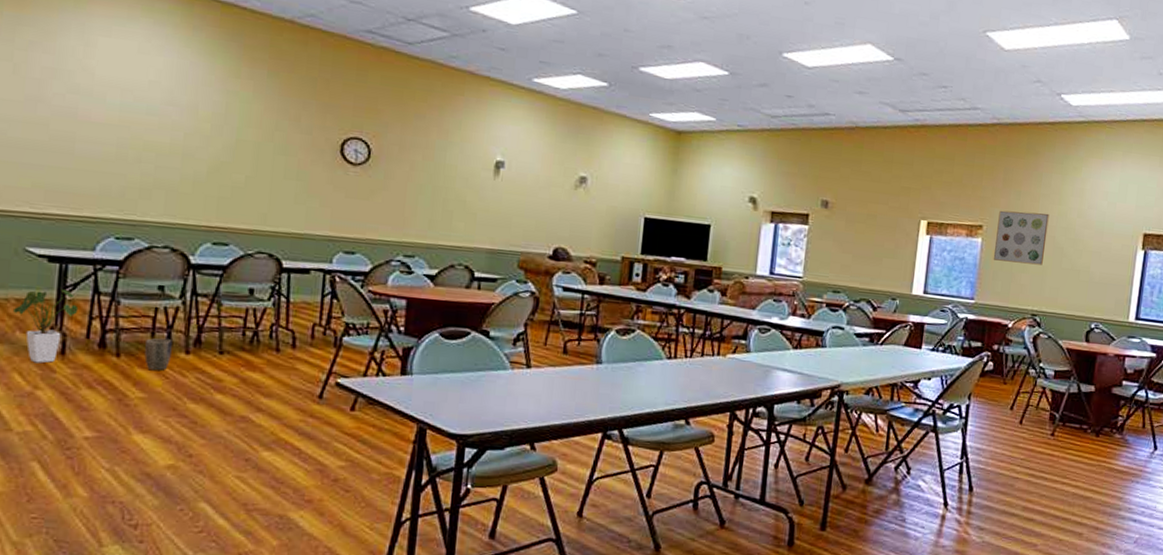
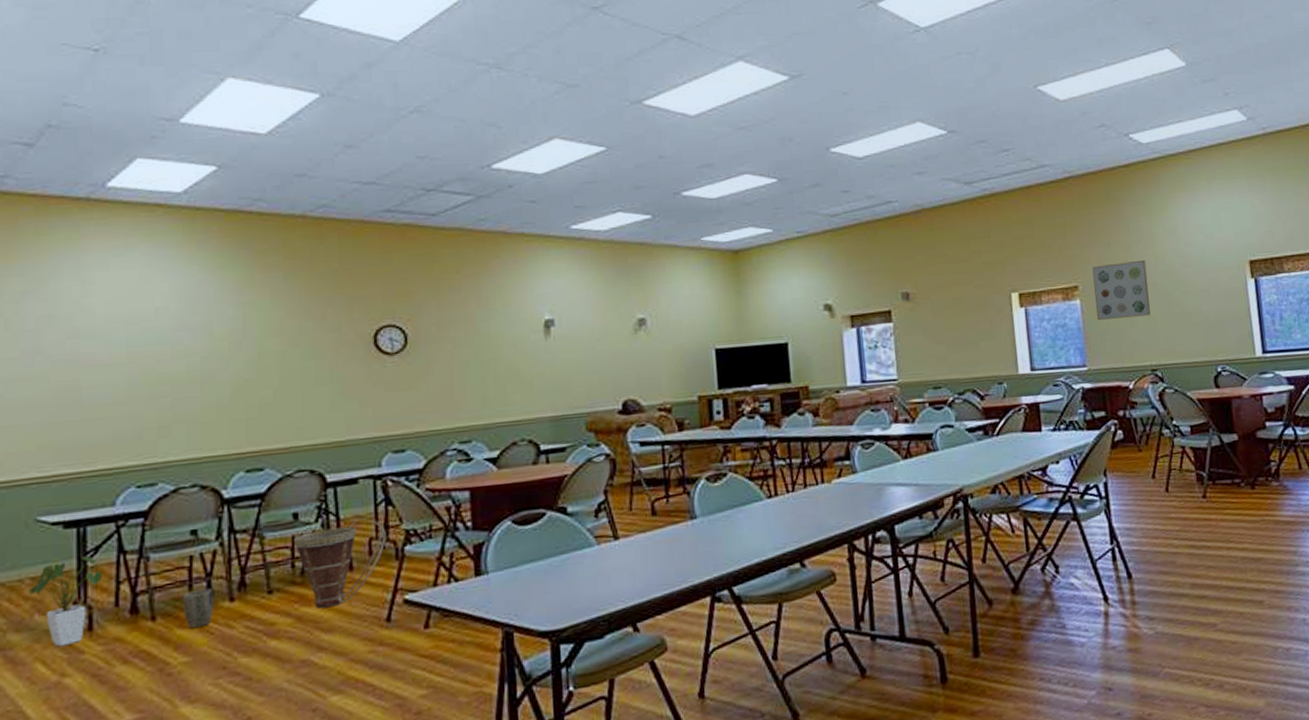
basket: none [247,304,329,376] -> present [294,516,386,609]

